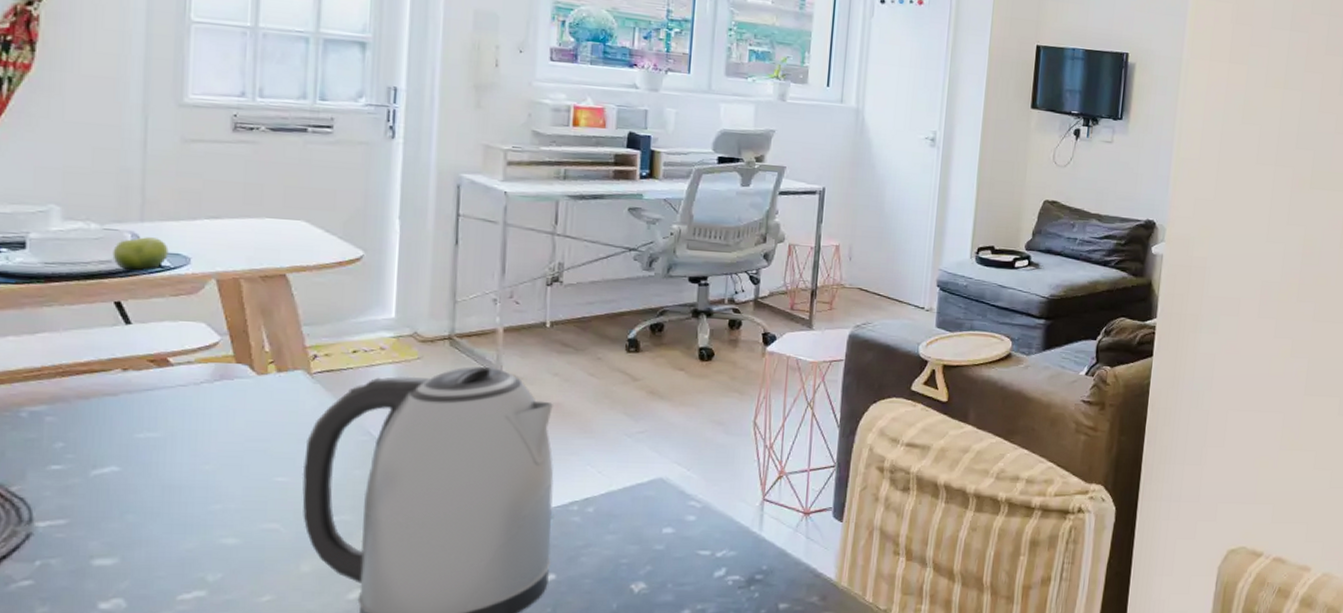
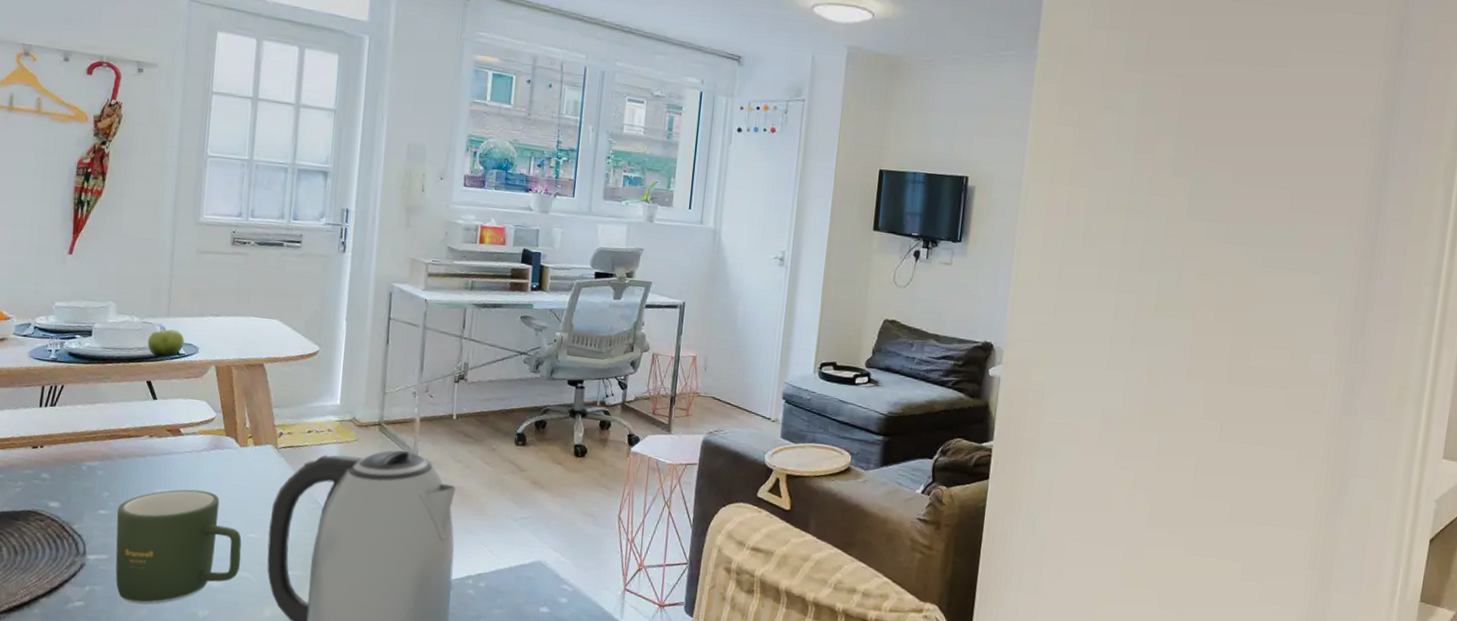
mug: none [77,430,266,575] -> present [115,489,242,605]

